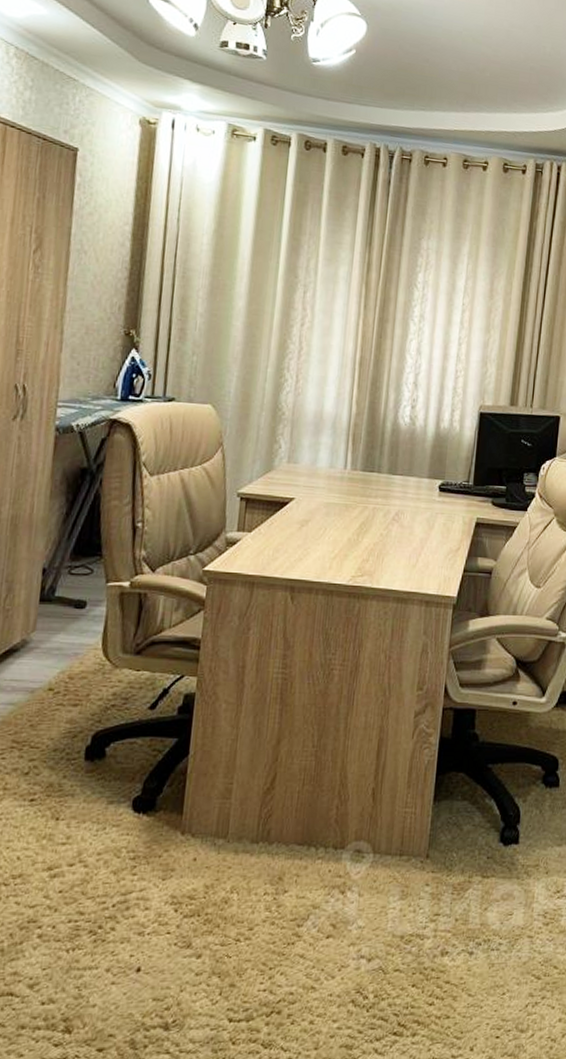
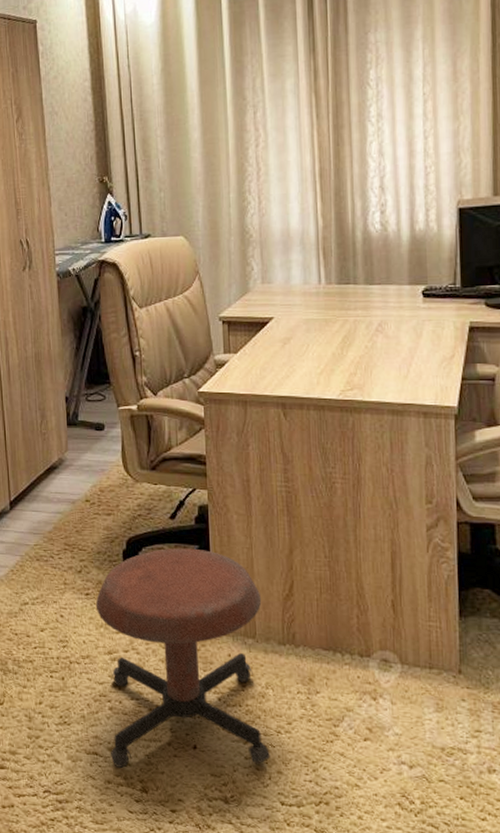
stool: none [30,741,240,1007] -> present [96,548,270,768]

